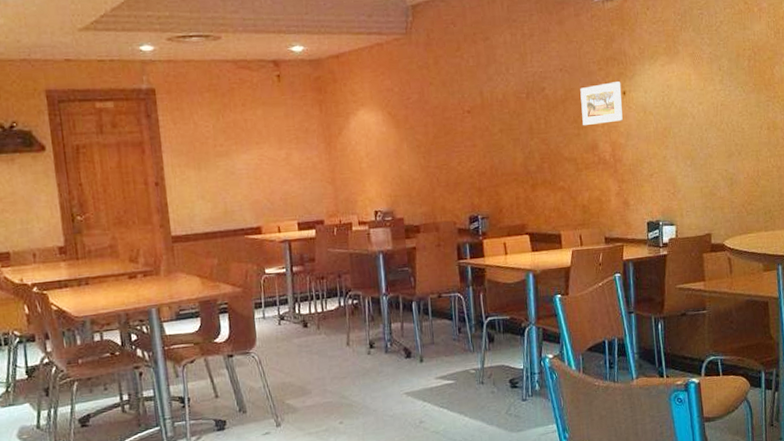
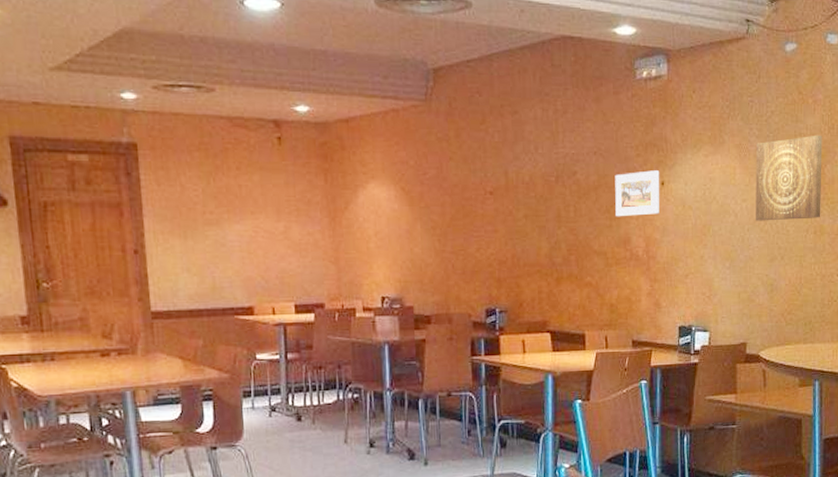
wall art: none [708,39,773,122] -> present [755,135,822,221]

